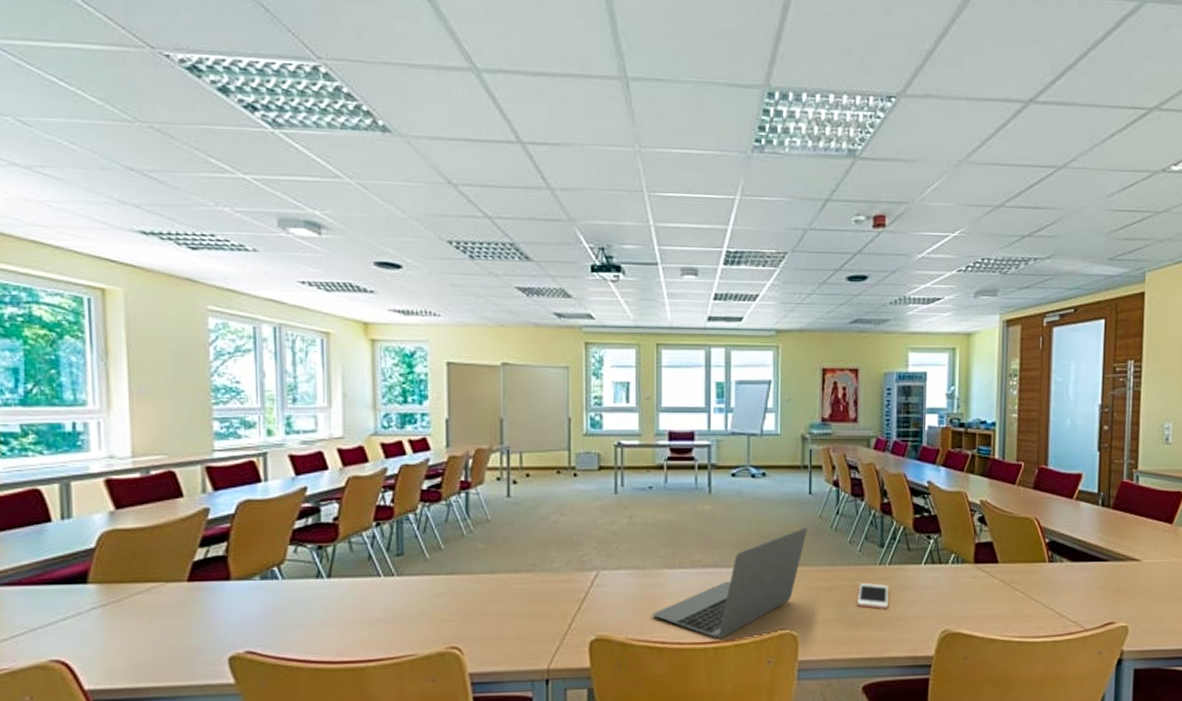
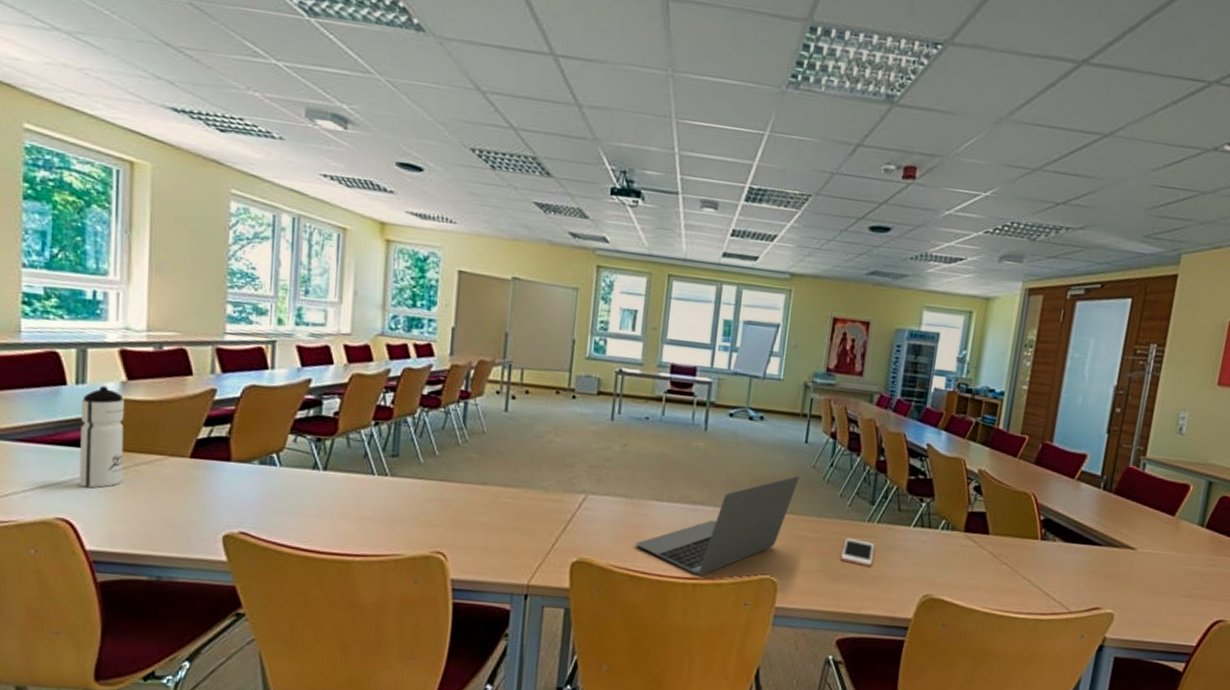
water bottle: none [69,518,118,625] -> present [79,385,125,488]

